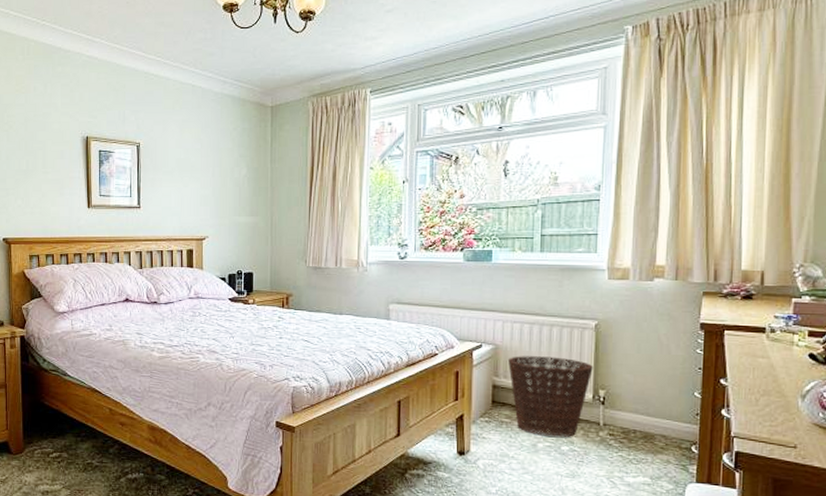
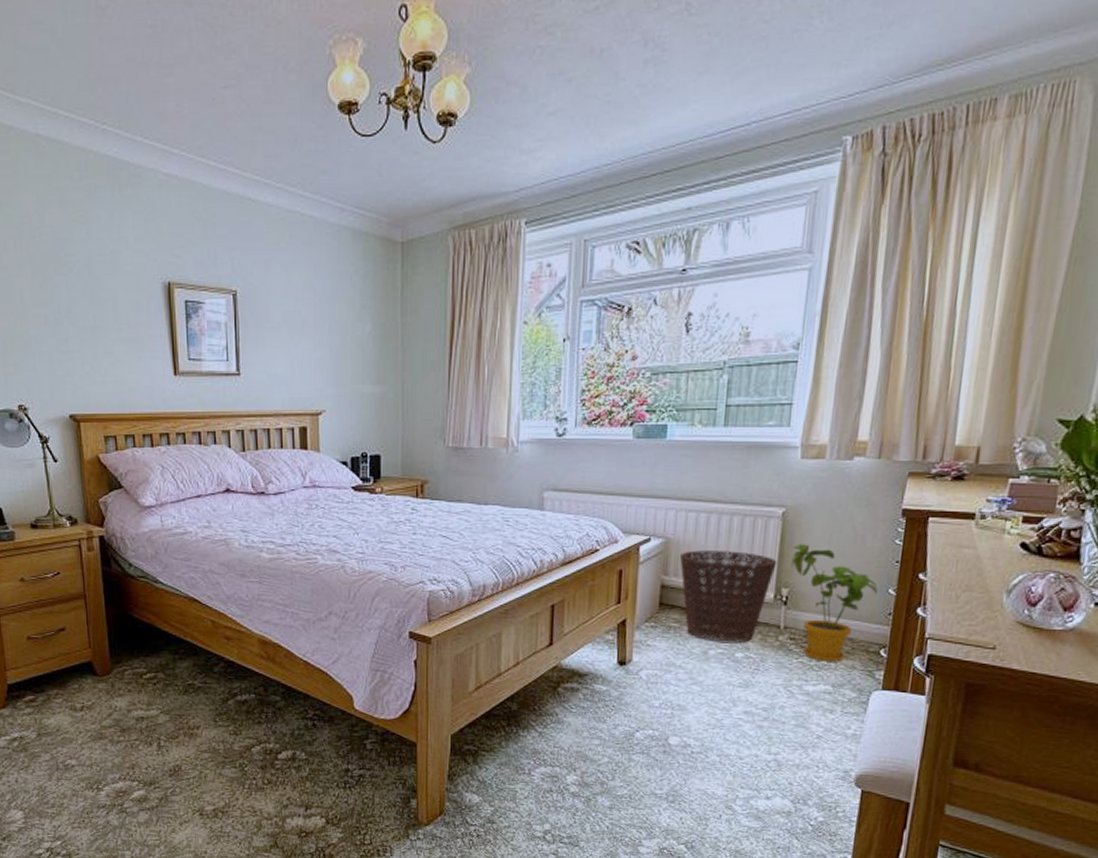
house plant: none [606,352,685,456] -> present [791,544,878,662]

